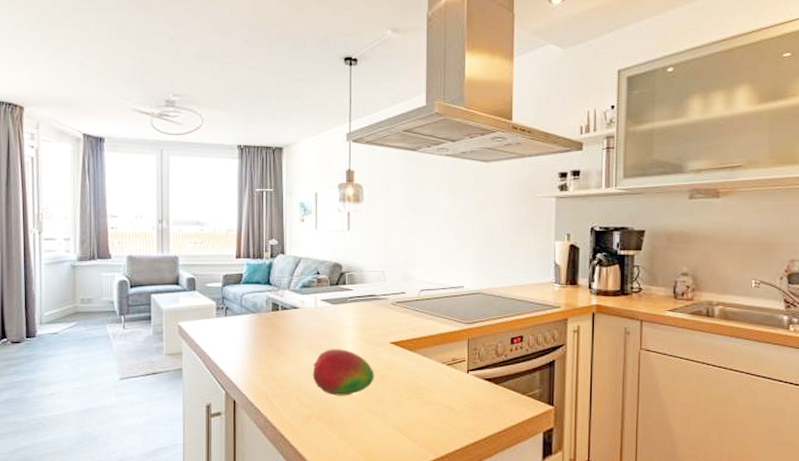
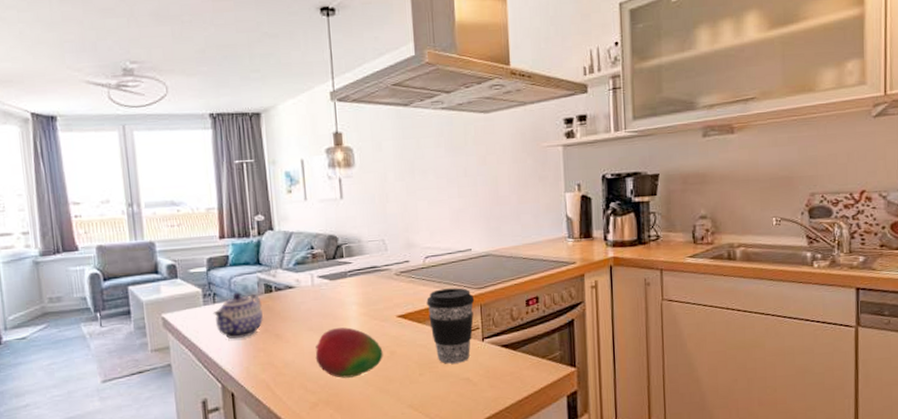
teapot: none [224,308,268,351] -> present [213,292,263,340]
coffee cup: none [418,321,463,392] -> present [426,288,475,364]

